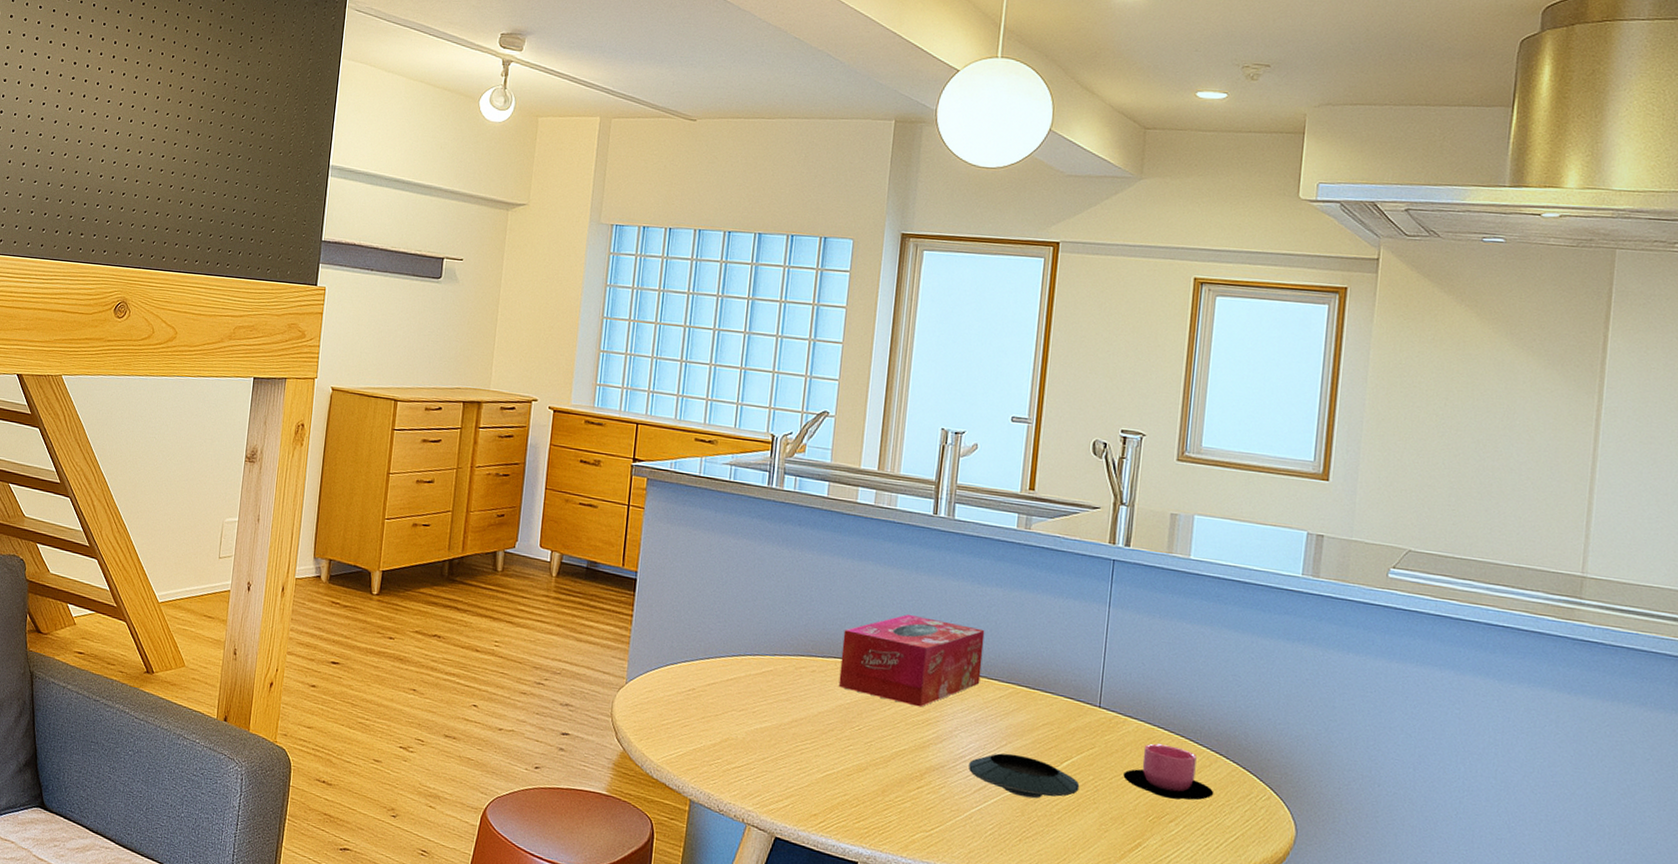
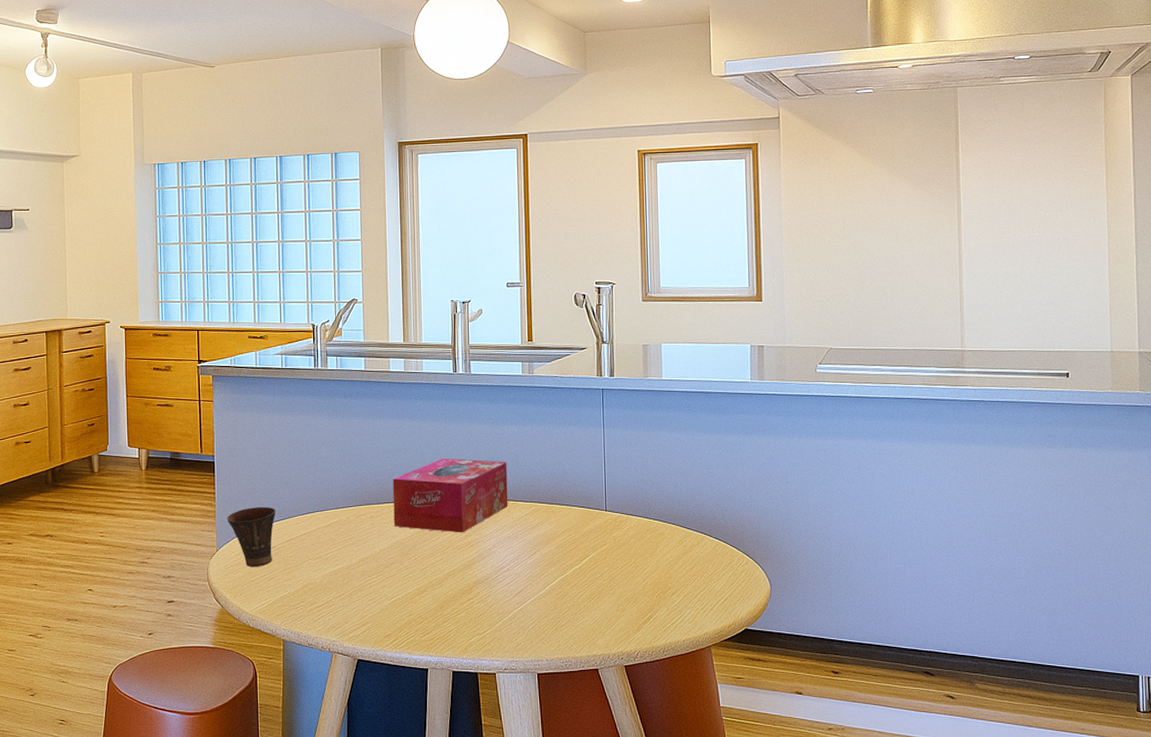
cup: none [642,638,702,710] -> present [227,507,276,568]
saucer: present [969,753,1080,799] -> none [508,559,598,594]
cup: present [1123,742,1214,801] -> none [631,532,704,576]

